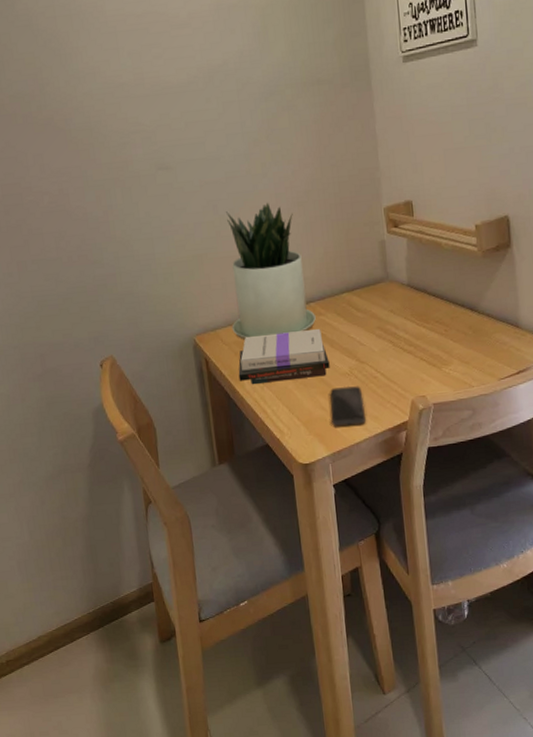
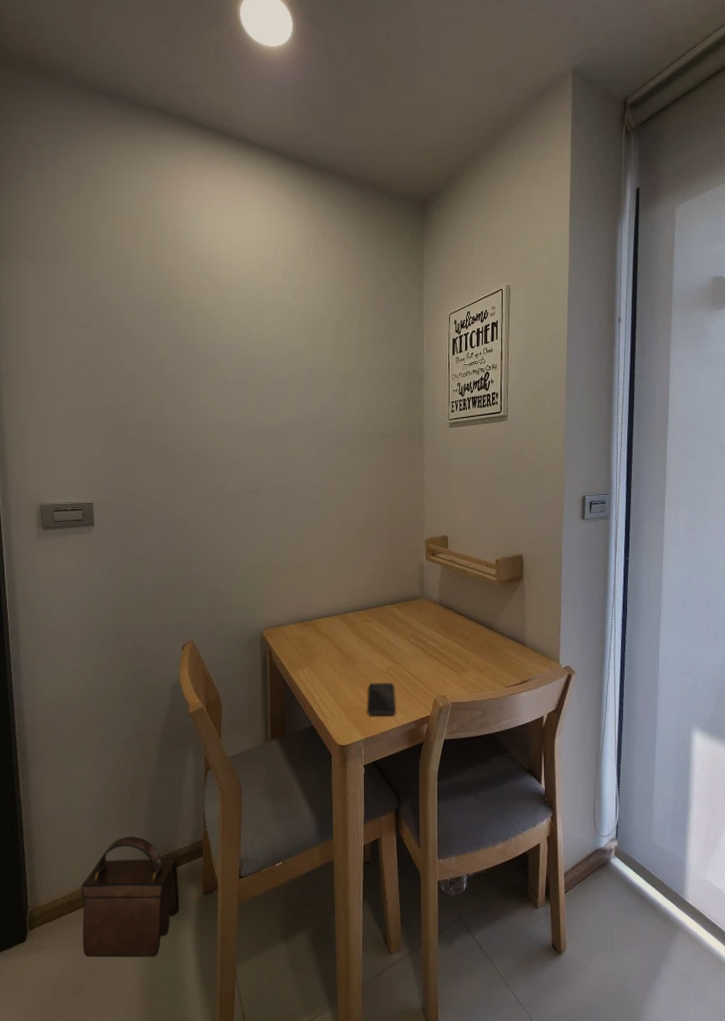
handbag: none [19,584,135,718] -> present [81,836,180,957]
planter: present [226,202,316,340] -> none [294,526,363,637]
books: present [238,328,330,385] -> none [295,632,370,675]

